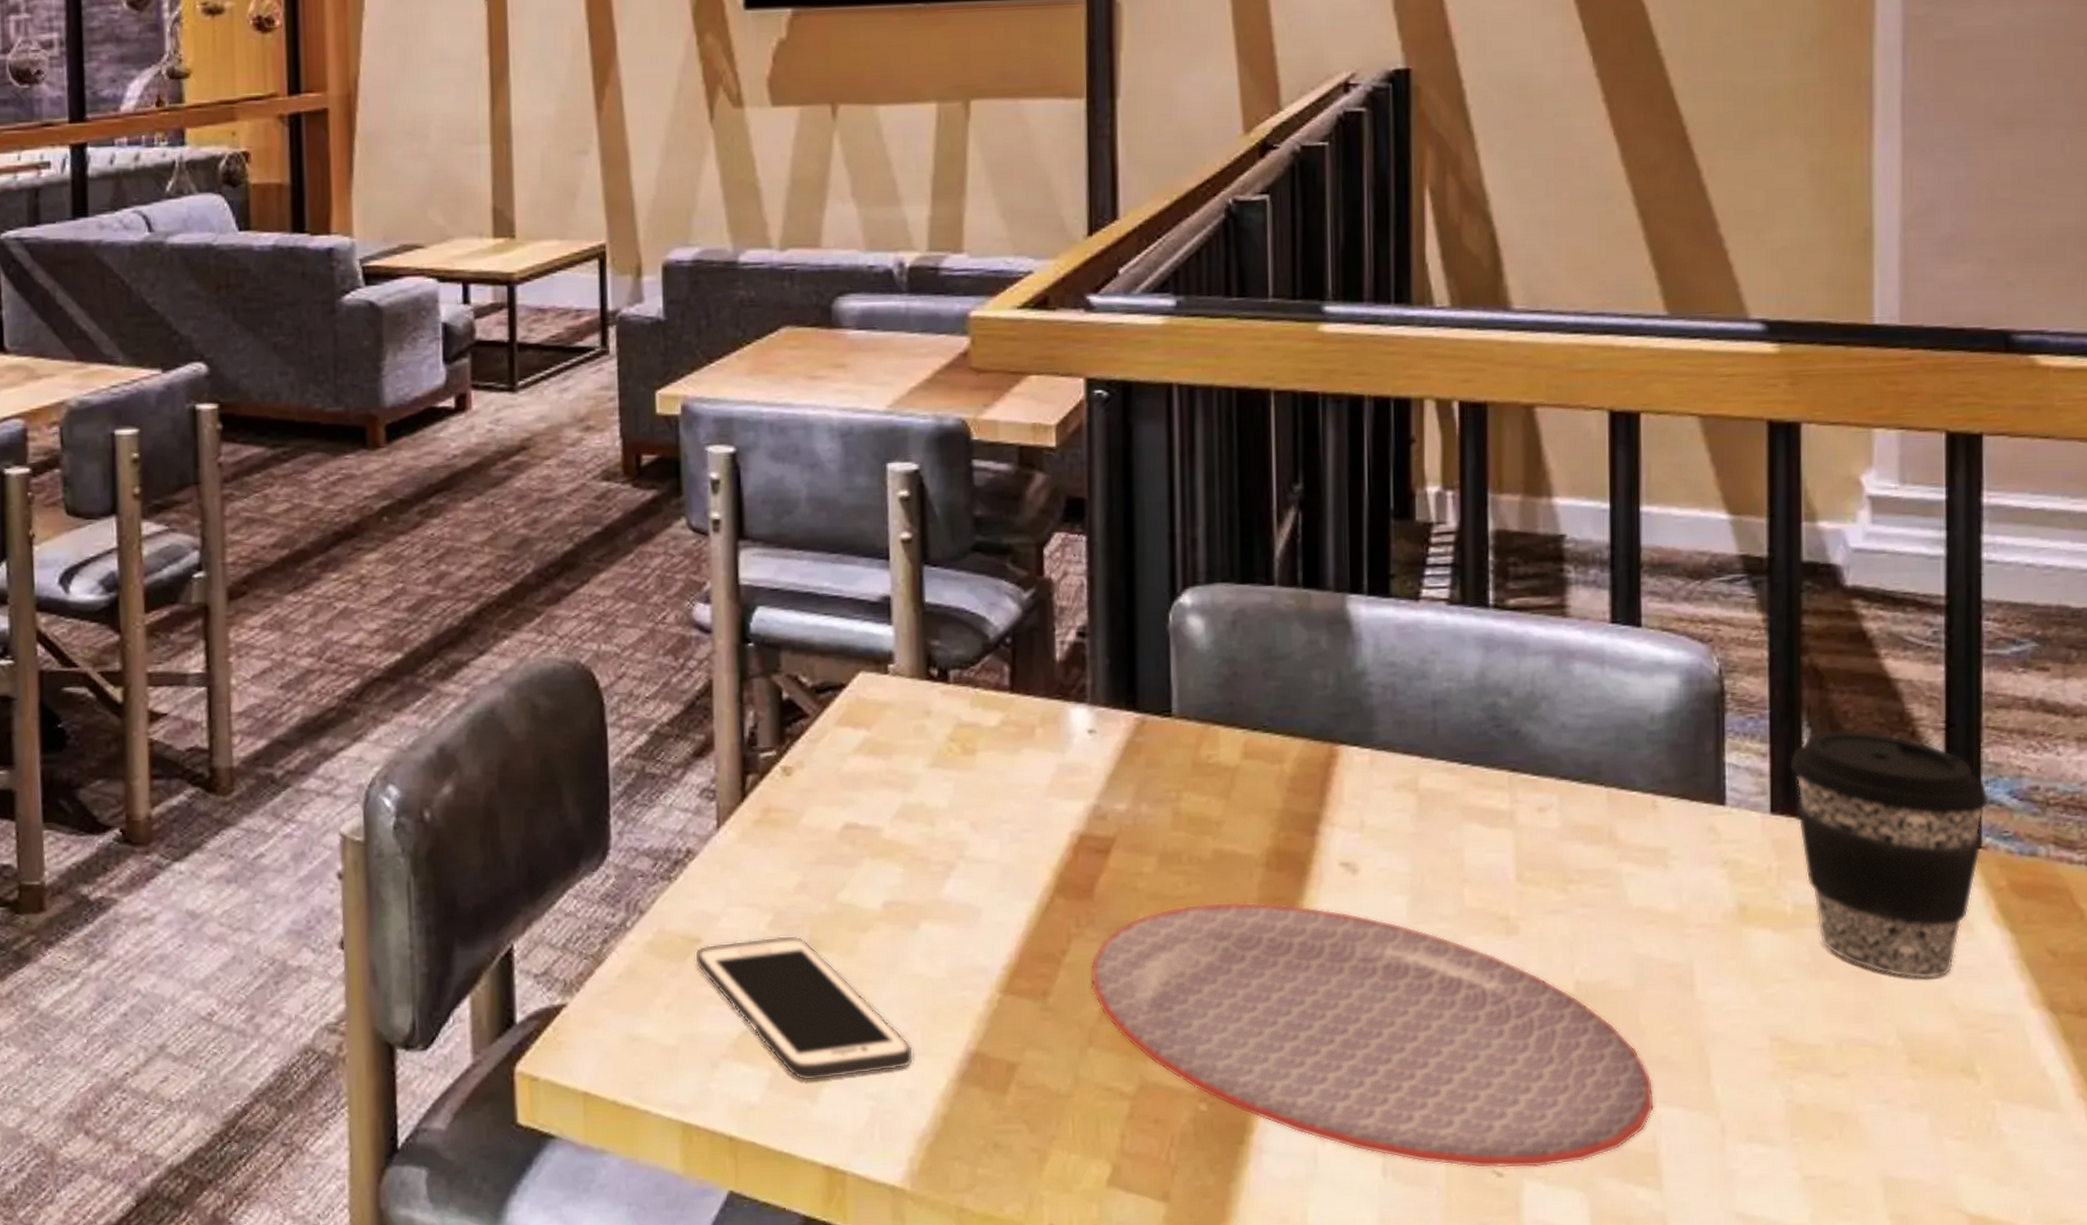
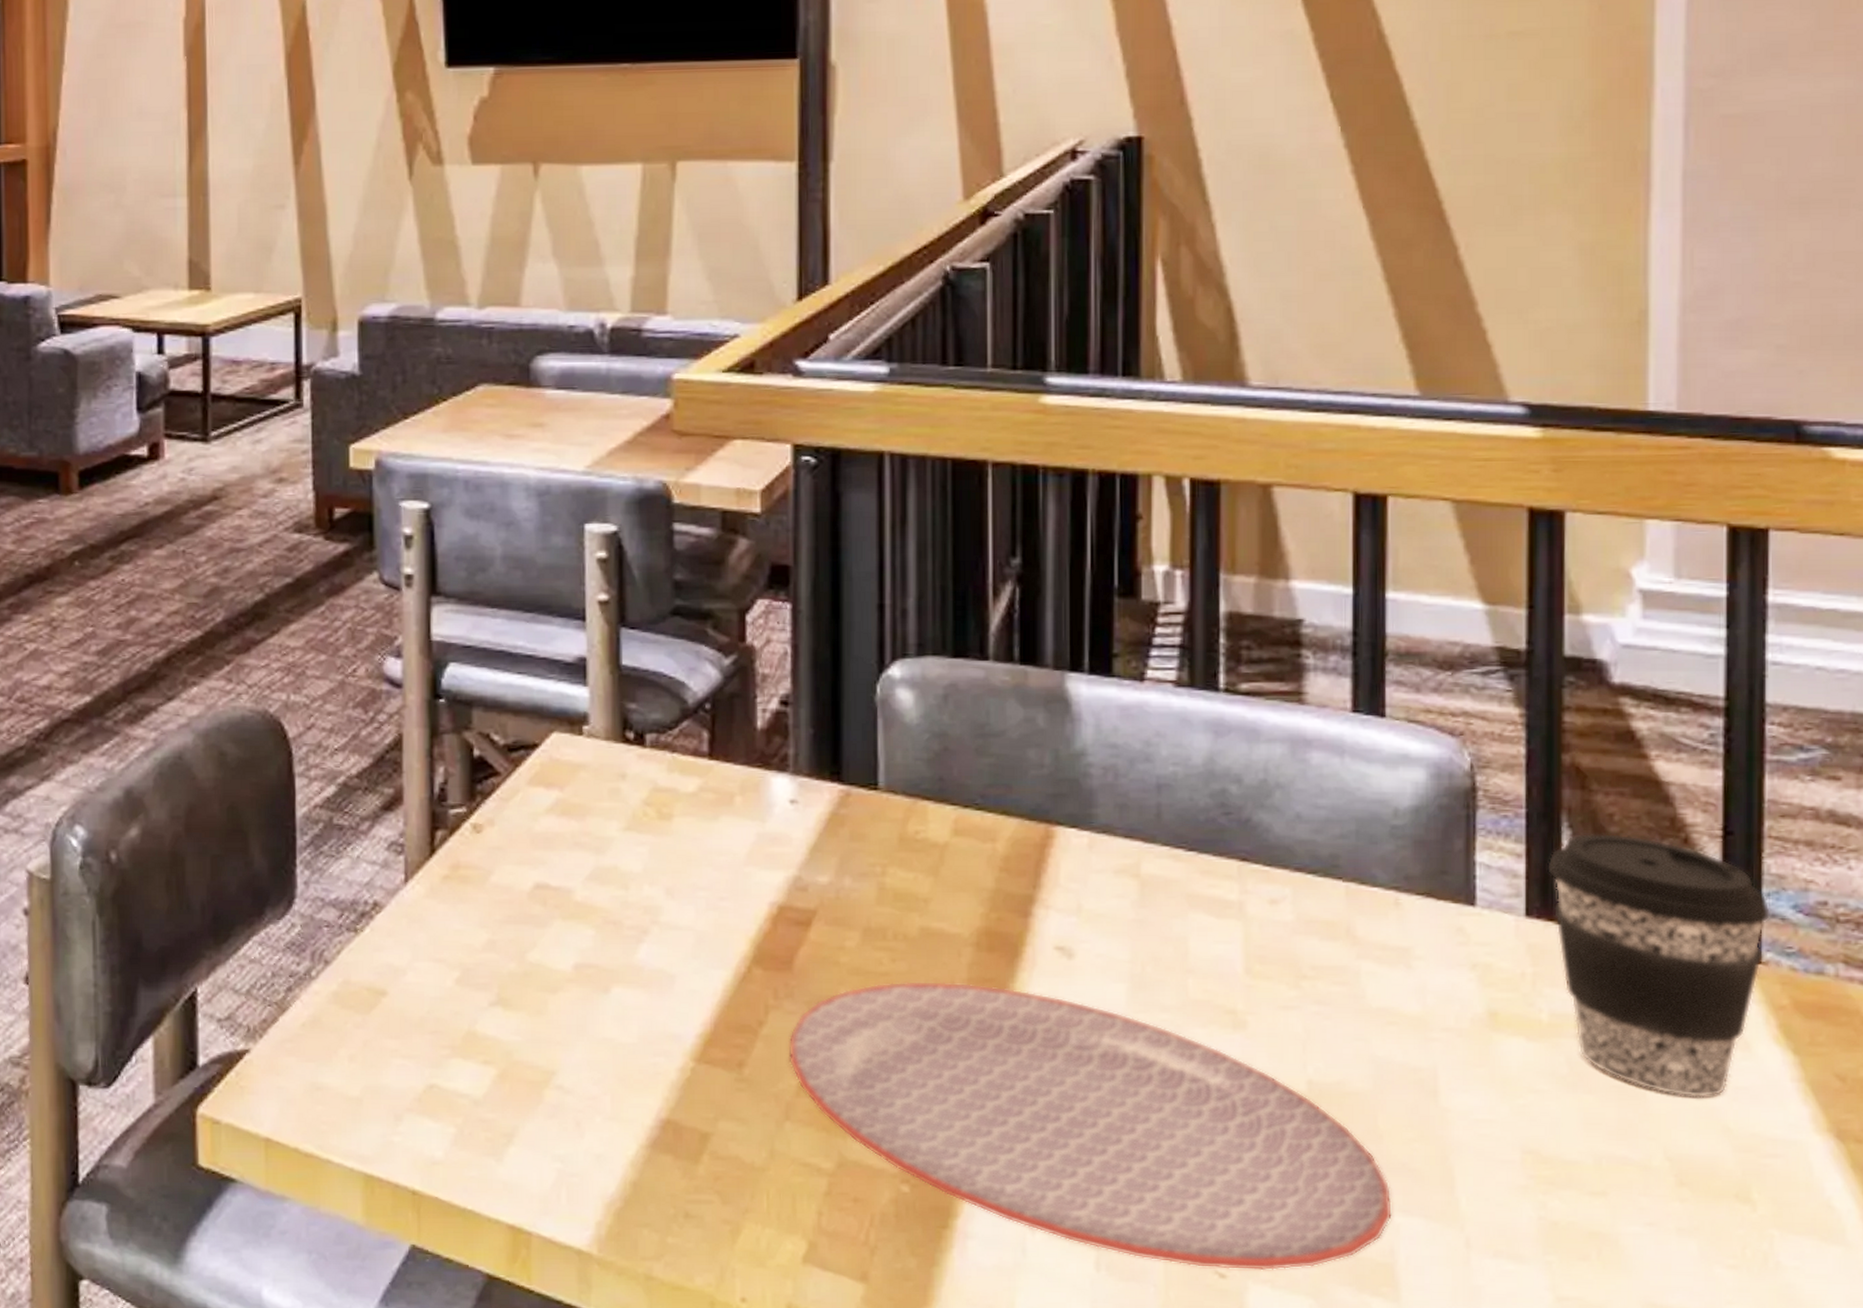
cell phone: present [695,936,914,1081] -> none [380,993,603,1139]

